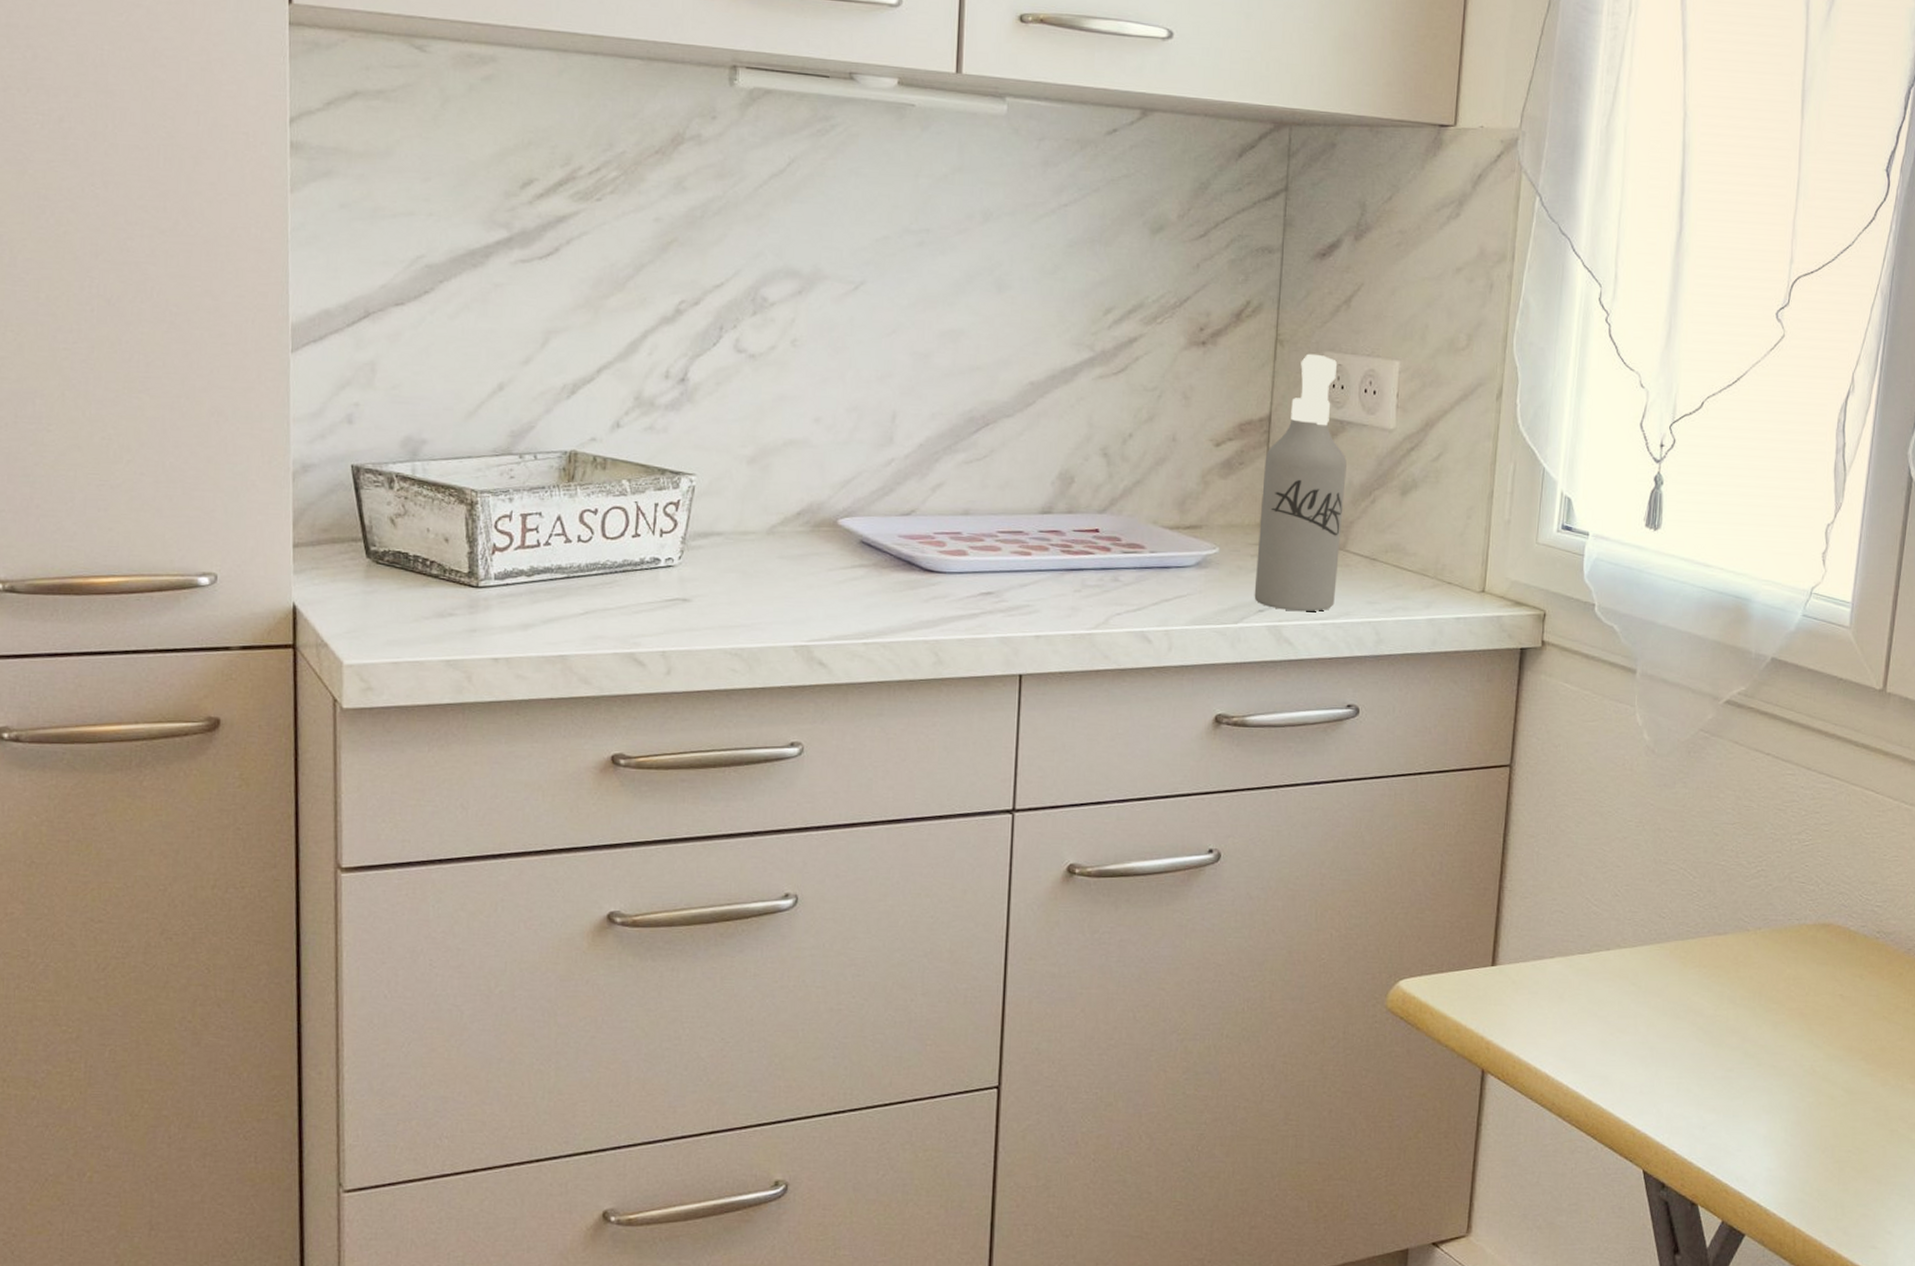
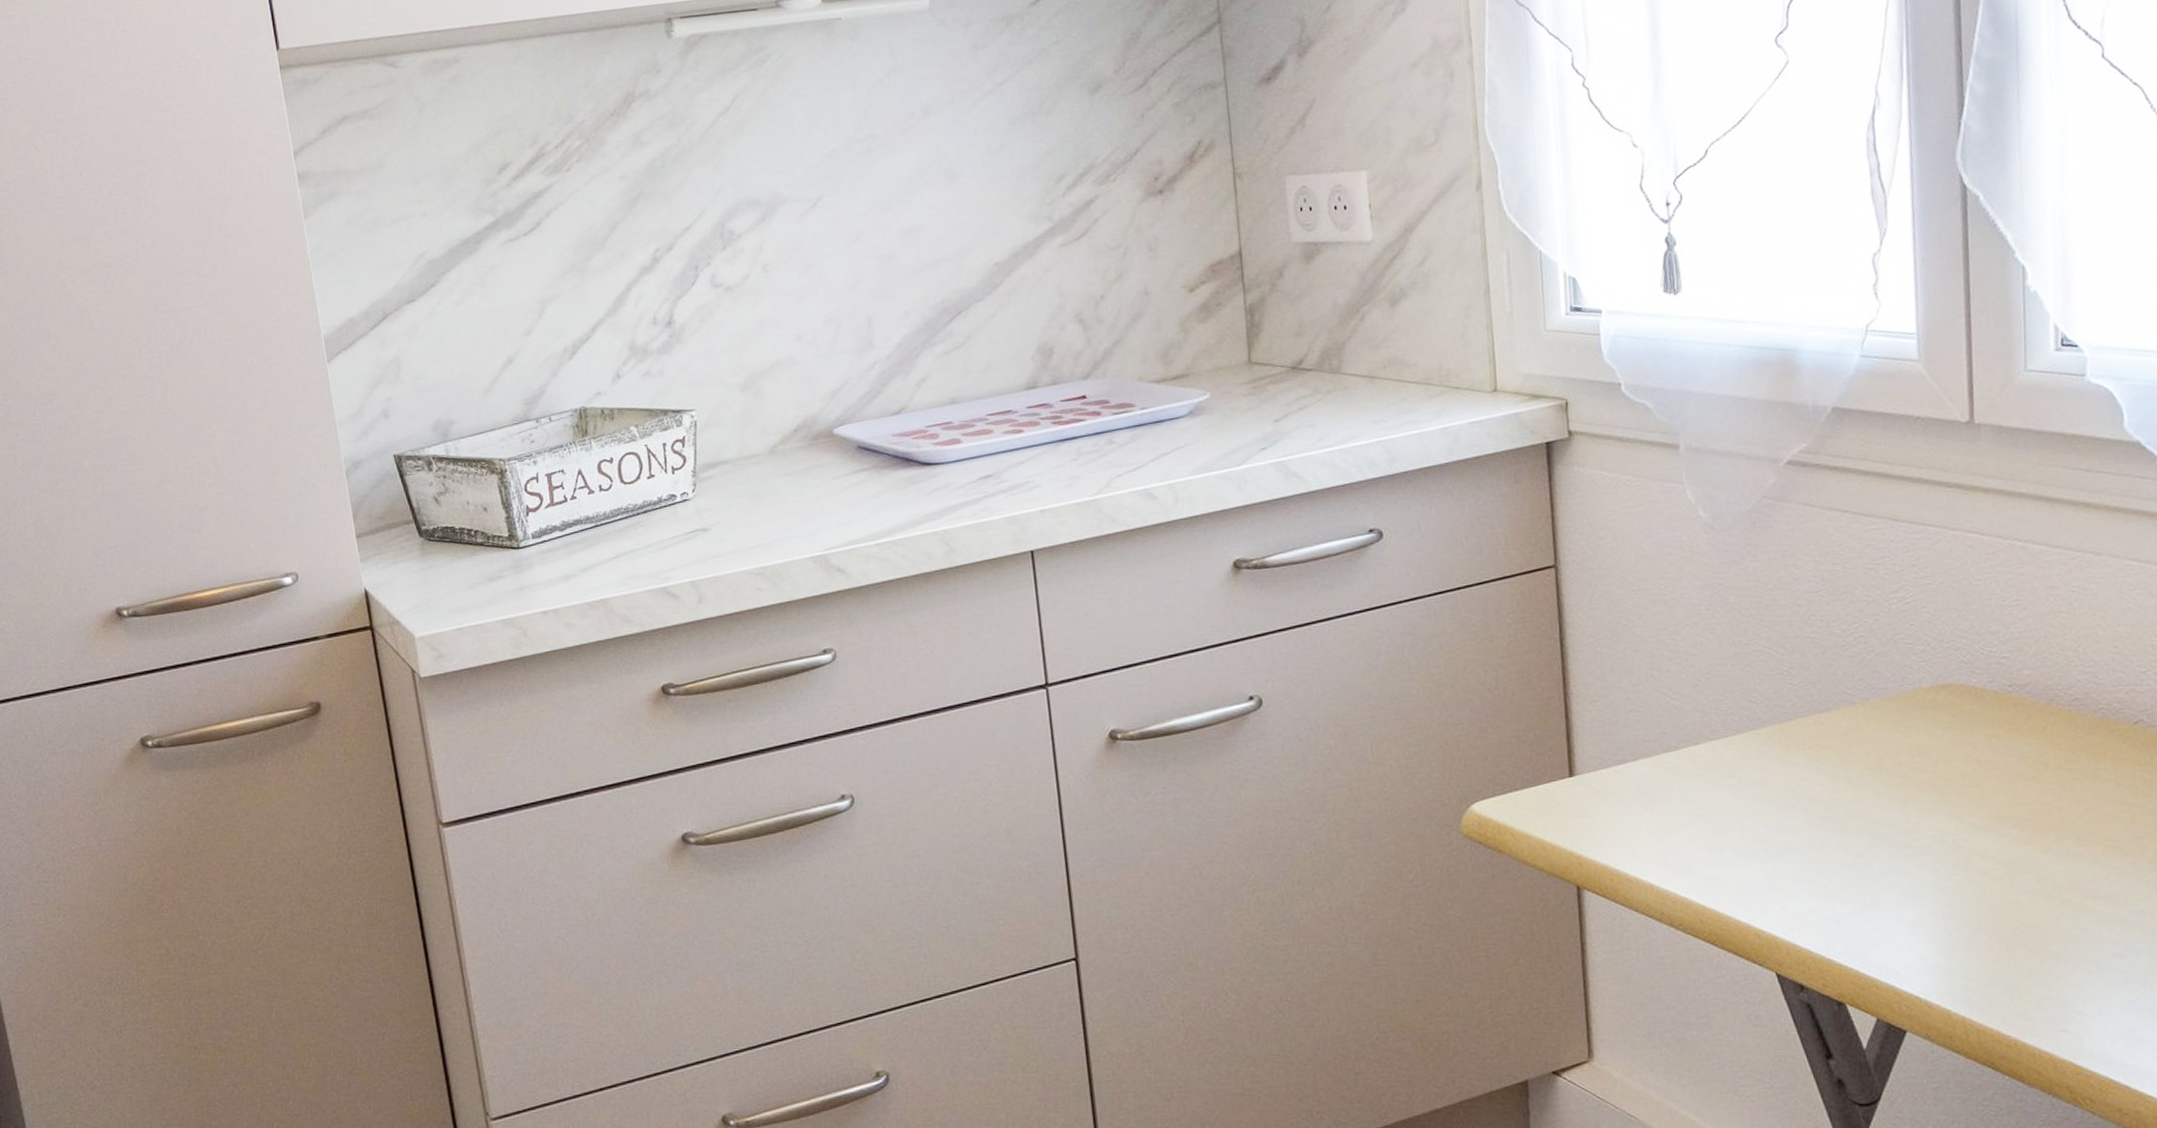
spray bottle: present [1254,353,1347,612] -> none [1242,180,1339,445]

